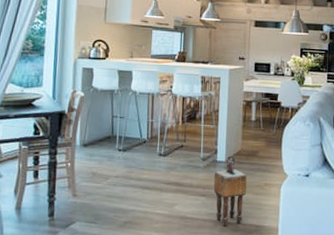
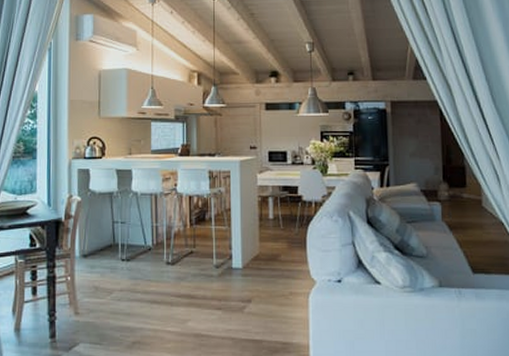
stool: present [213,155,247,227] -> none [230,261,269,345]

